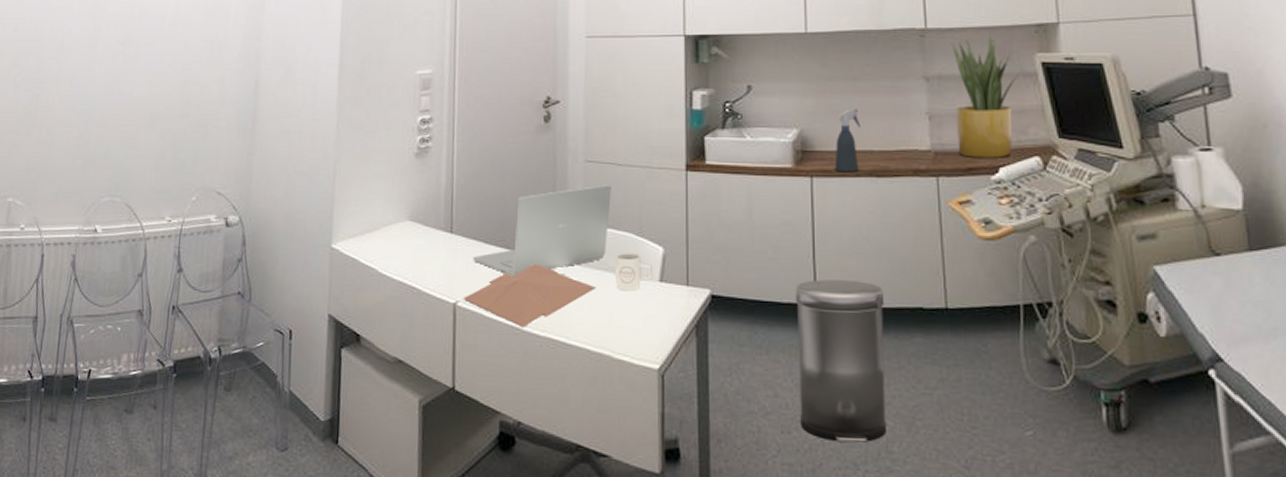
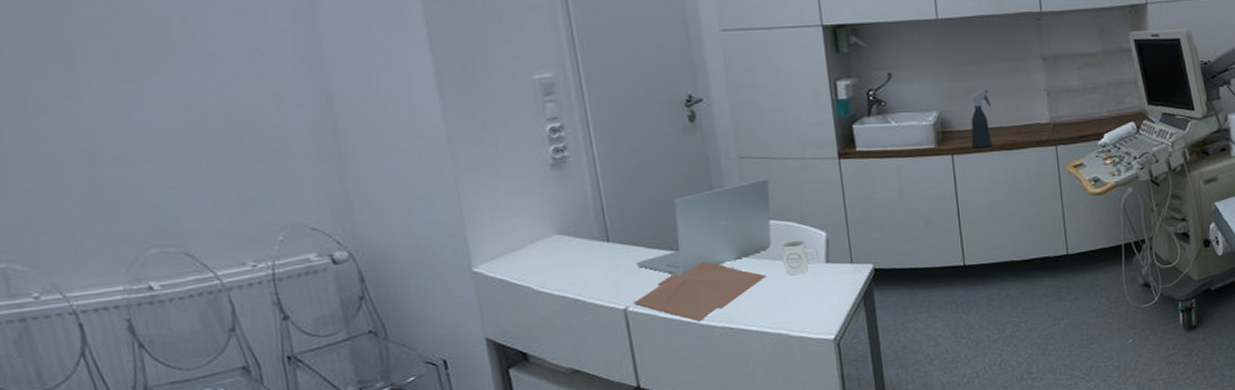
pedal bin: present [796,279,886,444] -> none [946,241,1026,373]
planter: present [951,33,1022,158] -> none [1062,15,1120,127]

